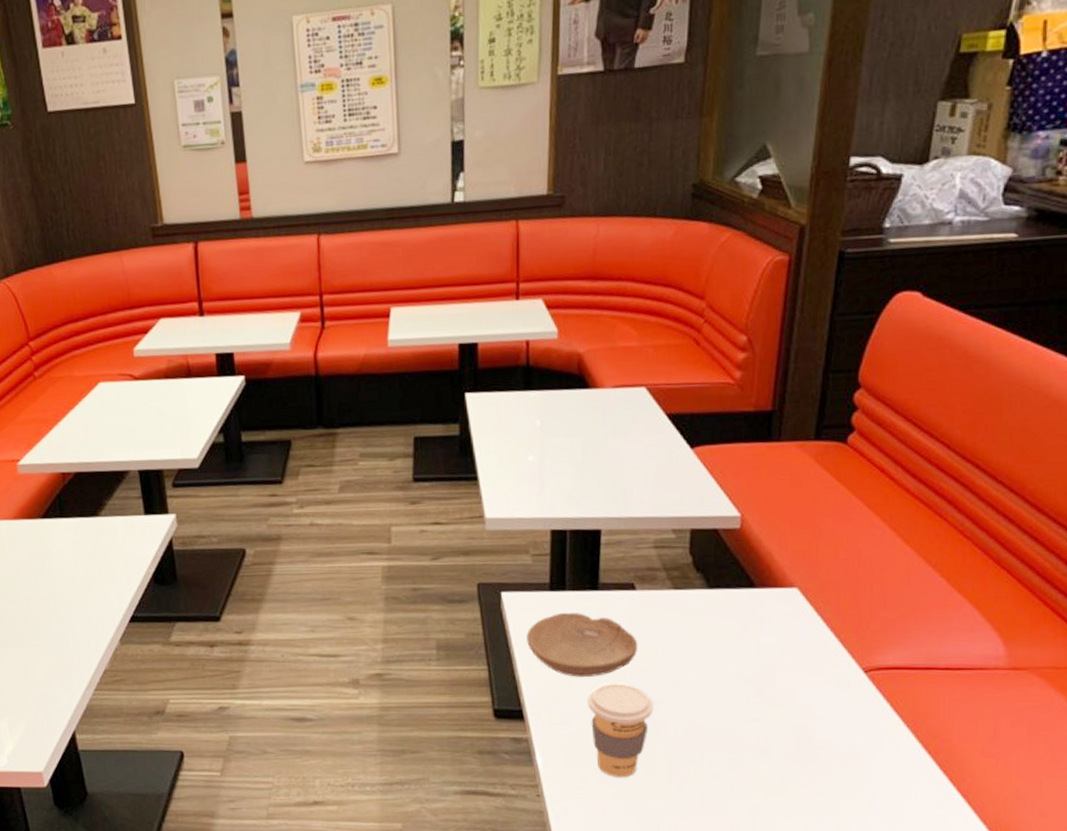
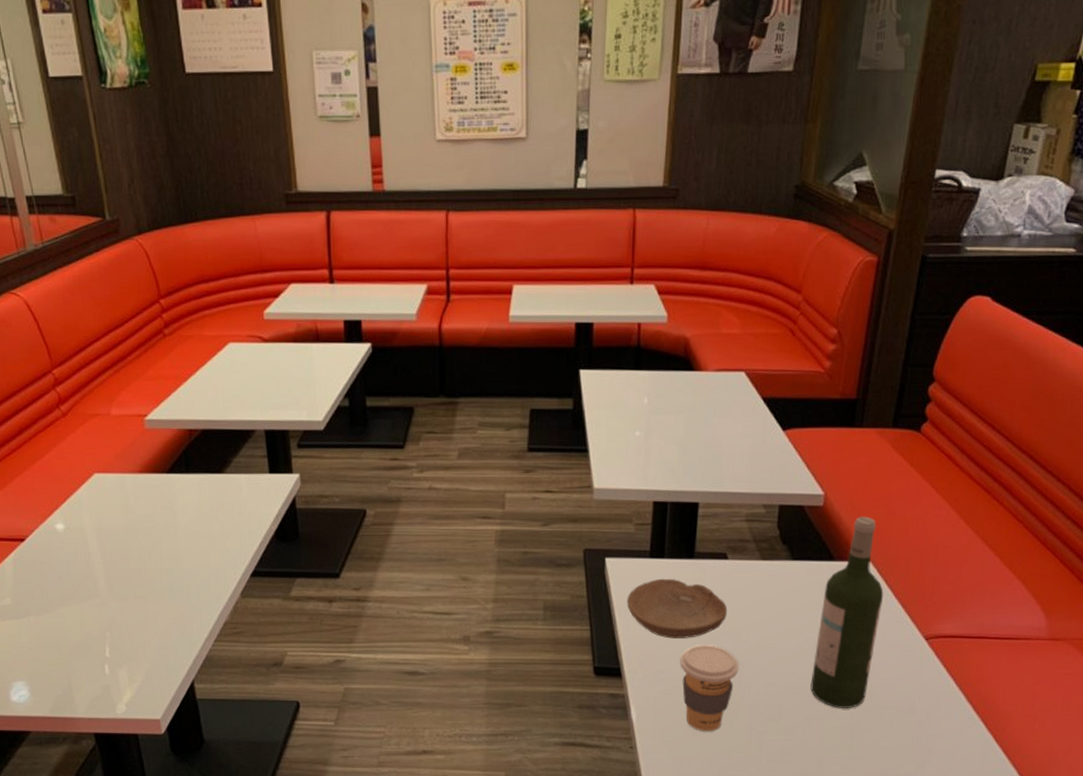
wine bottle: none [735,538,814,750] -> present [810,516,884,708]

